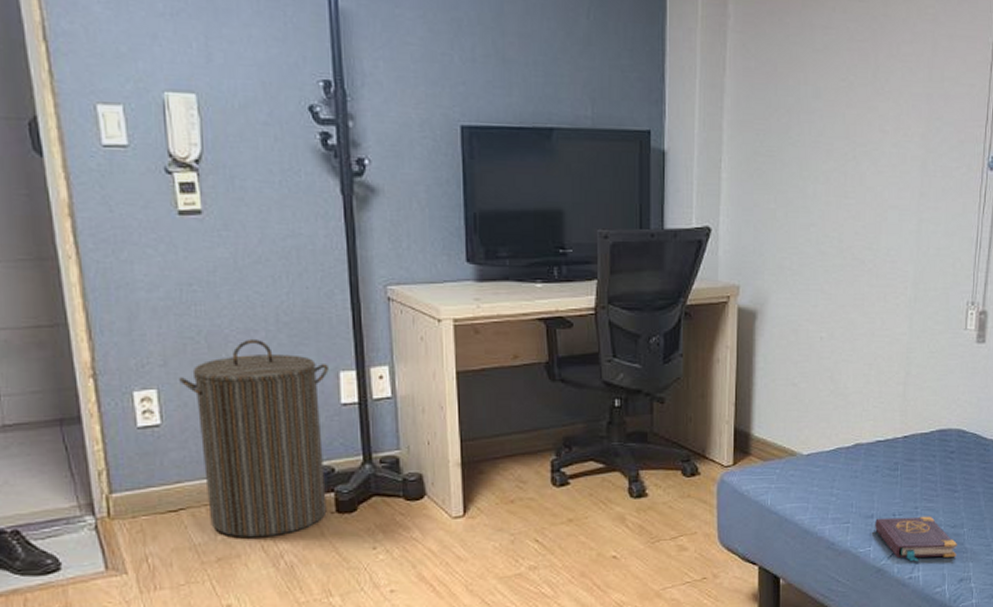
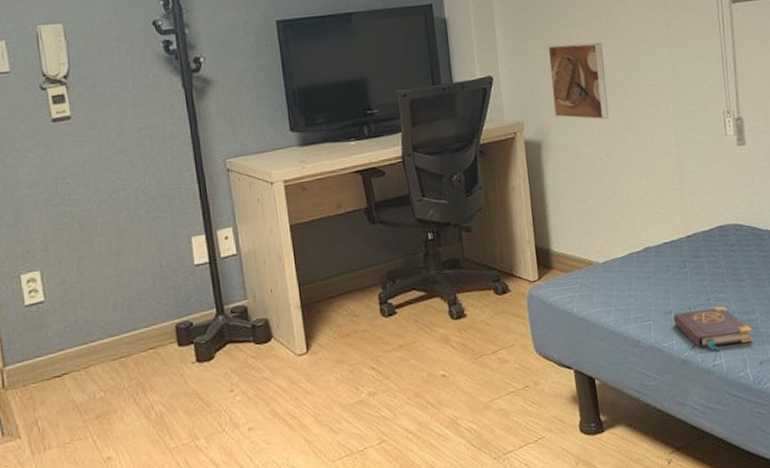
laundry hamper: present [179,340,329,538] -> none [58,218,189,394]
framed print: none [776,199,843,295] -> present [547,42,609,120]

